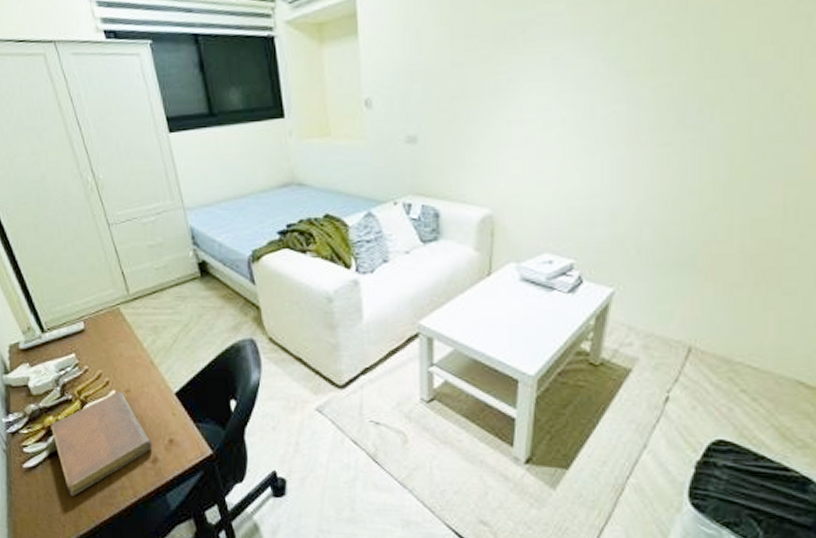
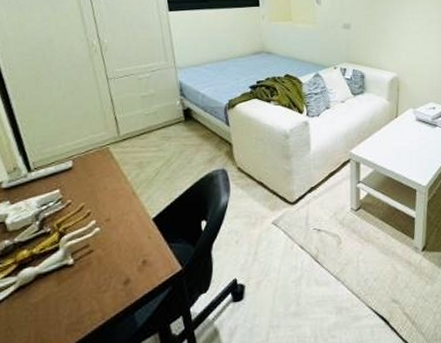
notebook: present [50,392,153,497] -> none [23,221,126,328]

